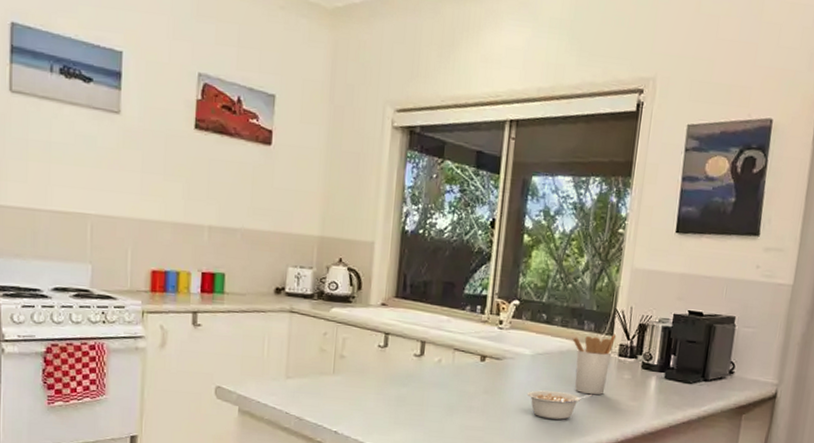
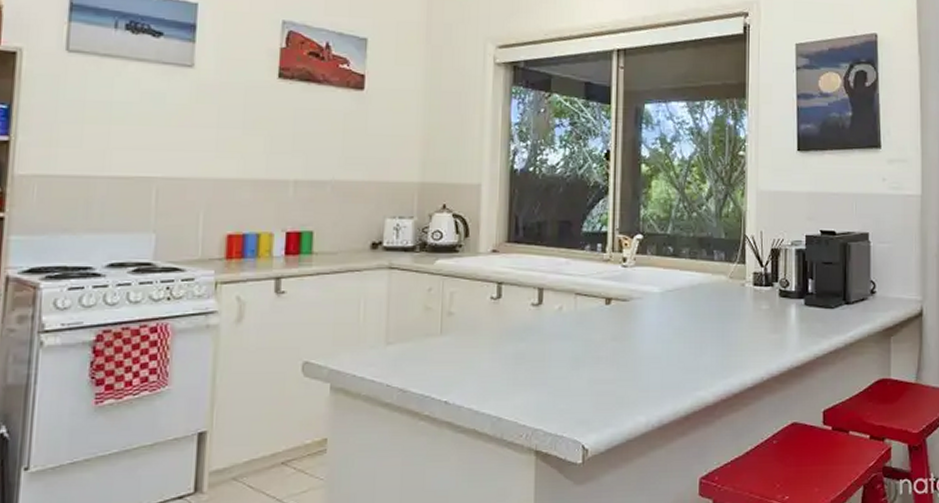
legume: present [528,390,592,420] -> none [660,329,730,362]
utensil holder: present [572,334,617,395] -> none [702,262,749,331]

